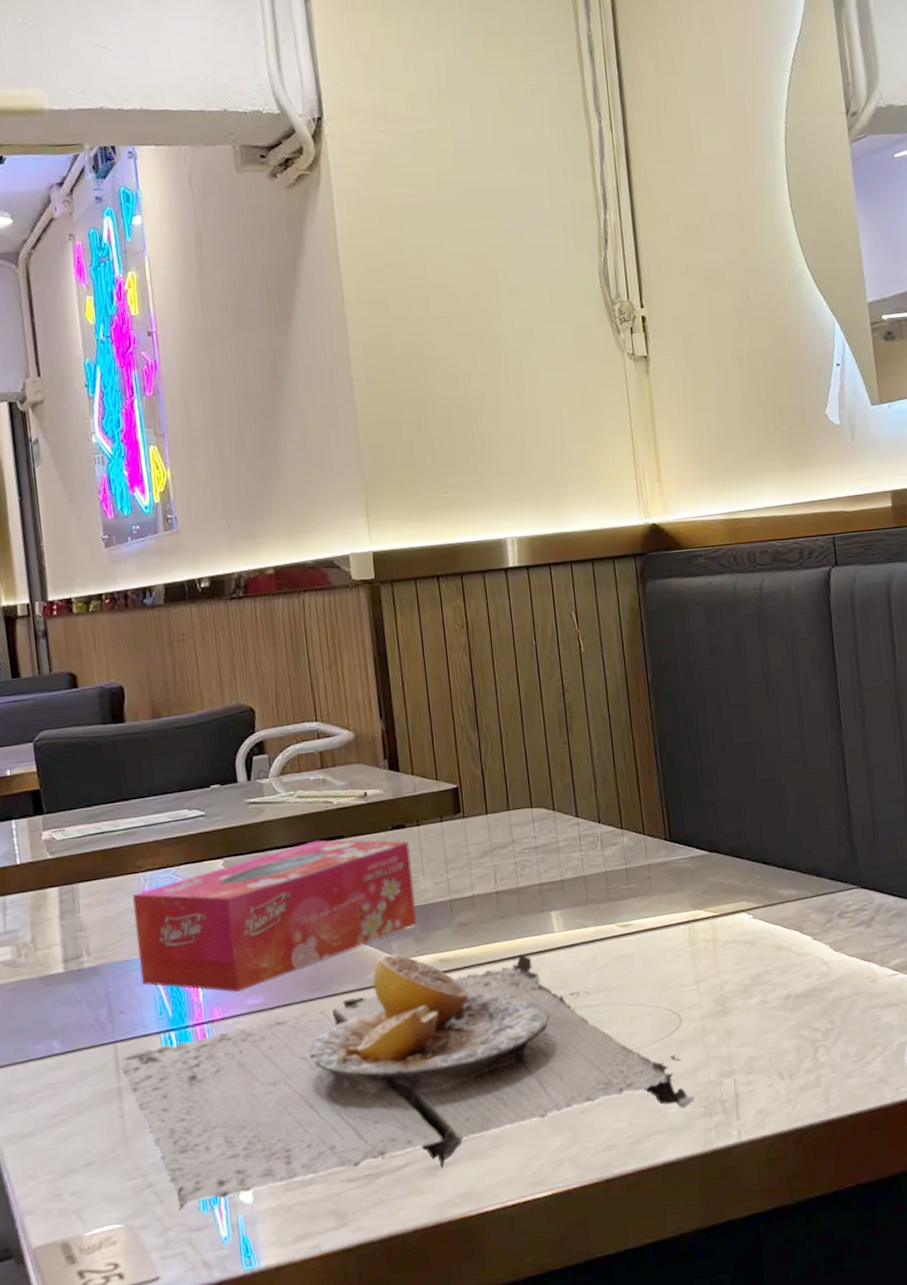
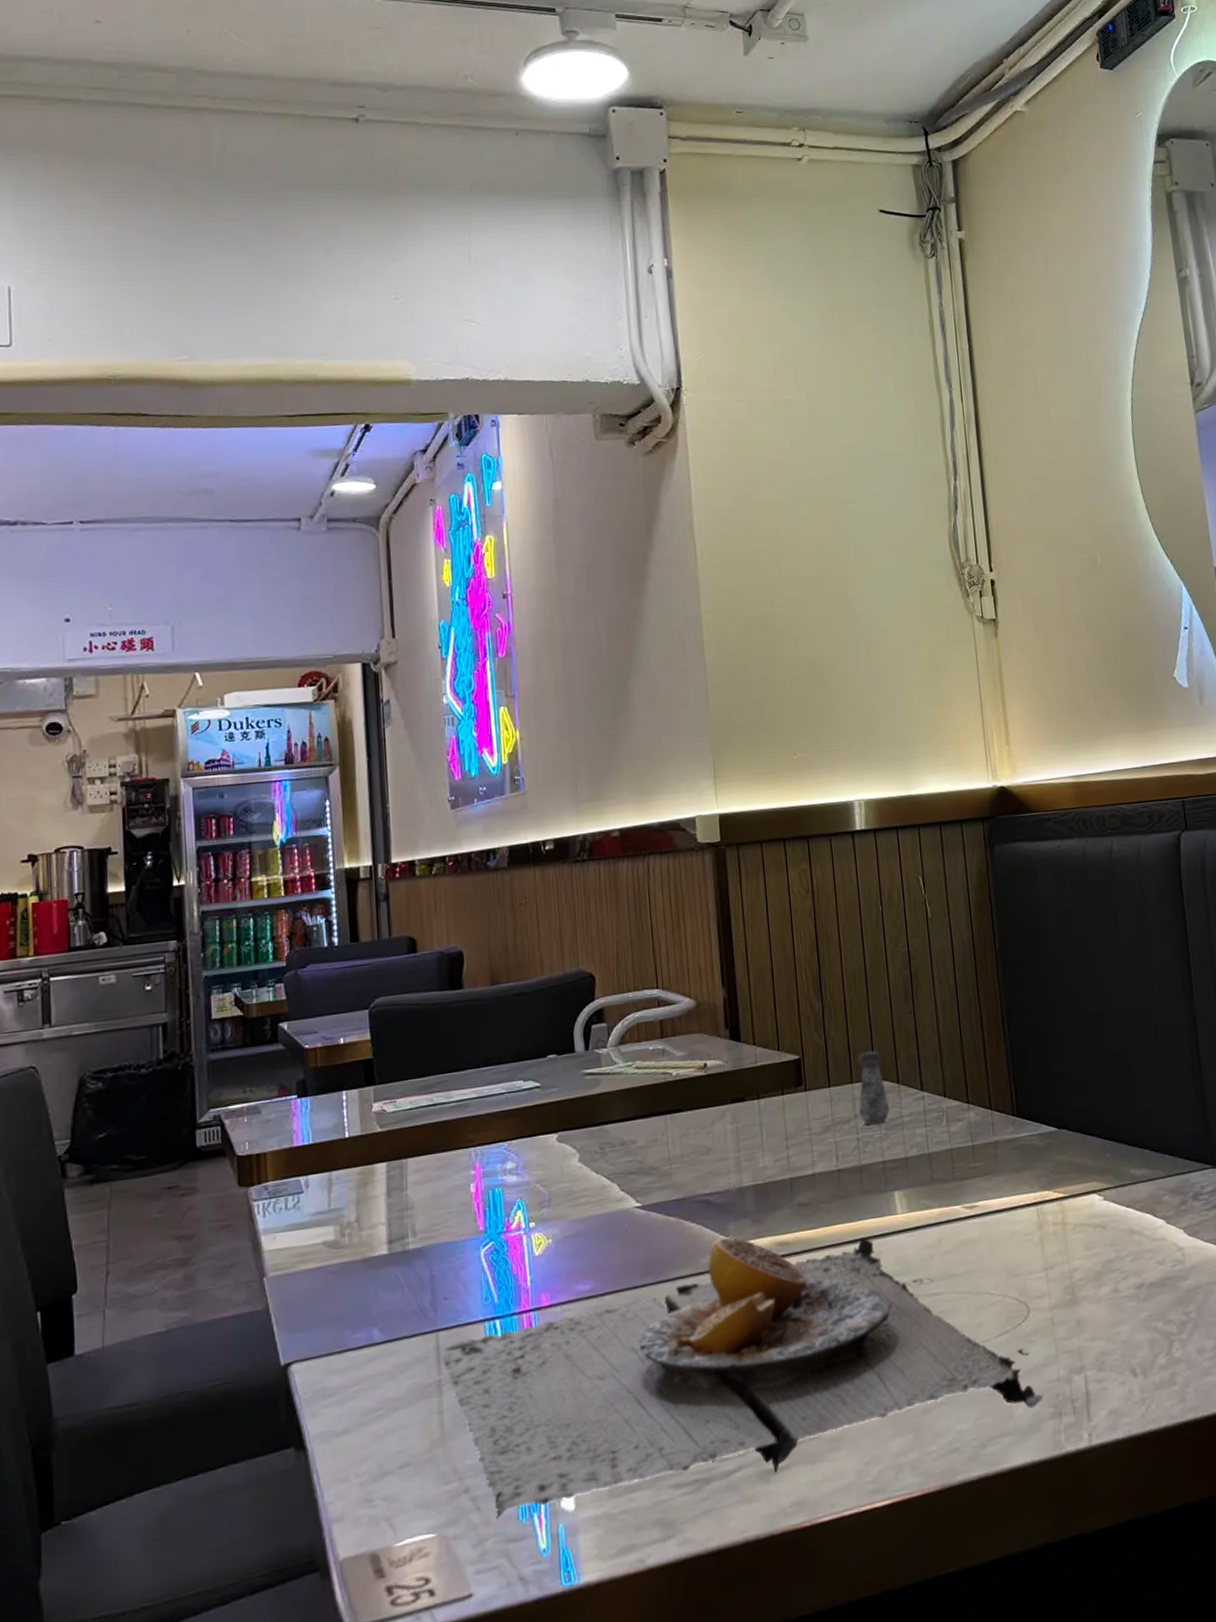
tissue box: present [133,840,417,992] -> none [463,1113,755,1277]
salt shaker: none [514,779,546,850] -> present [857,1050,890,1125]

